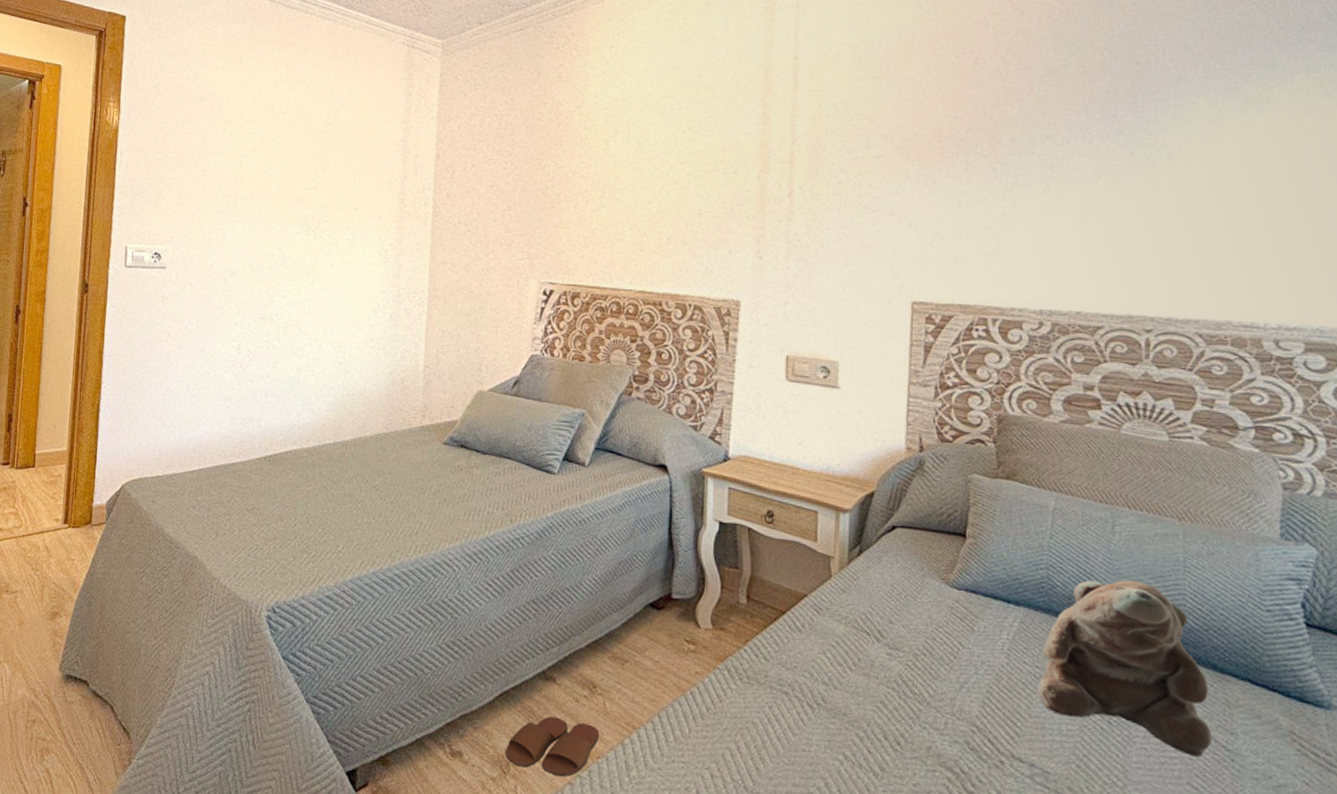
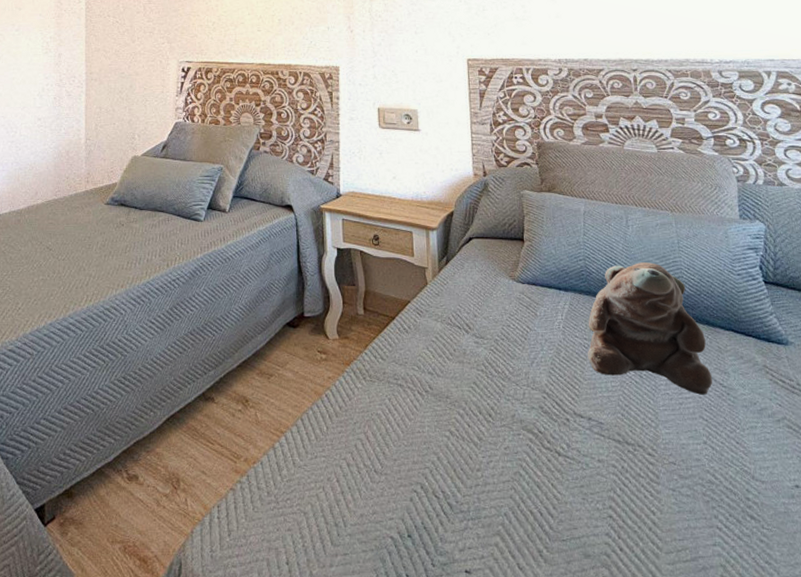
slipper: present [506,716,600,777] -> none [176,432,254,483]

